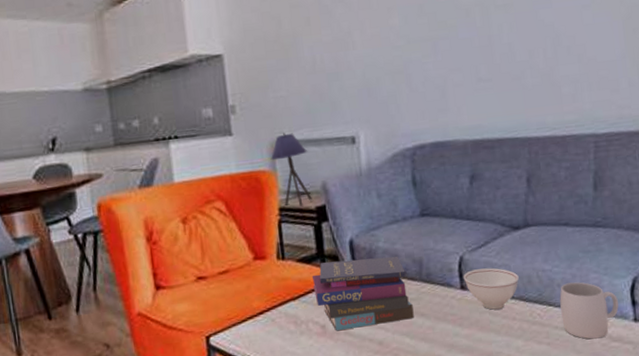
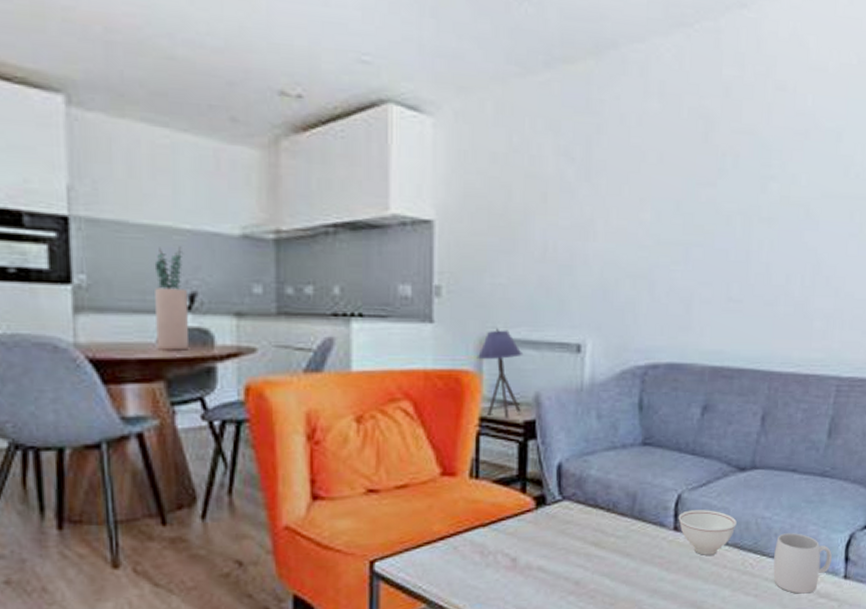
vase: none [25,104,55,184] -> present [154,246,189,351]
books: present [311,256,414,331] -> none [508,486,619,566]

